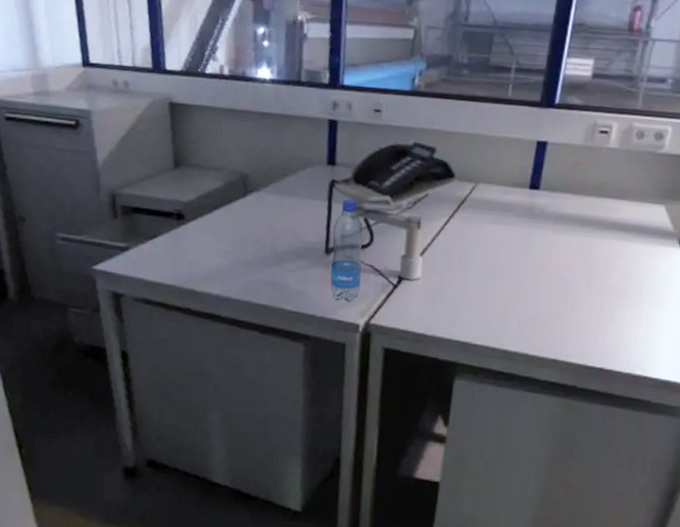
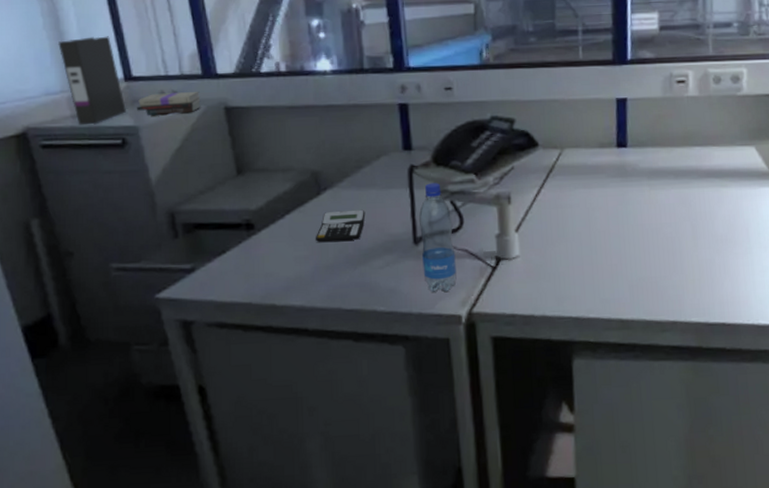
binder: none [27,20,82,104] -> present [58,36,126,125]
books: none [90,81,149,104] -> present [136,92,201,115]
calculator: none [236,213,285,242] -> present [315,209,366,243]

